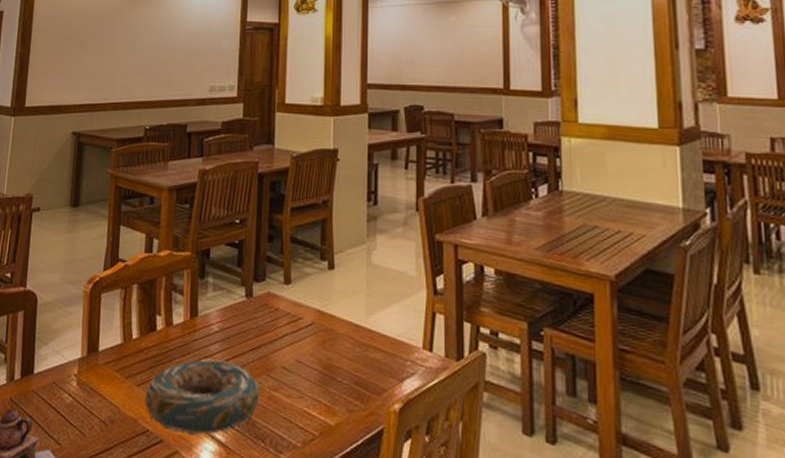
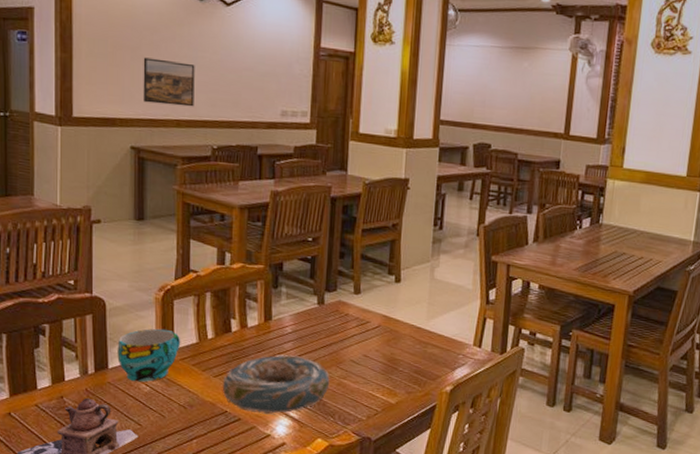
cup: none [43,326,106,391] -> present [117,328,181,382]
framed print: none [85,46,133,89] -> present [143,57,195,107]

